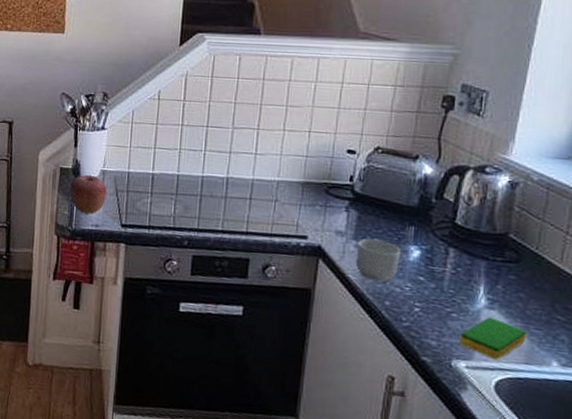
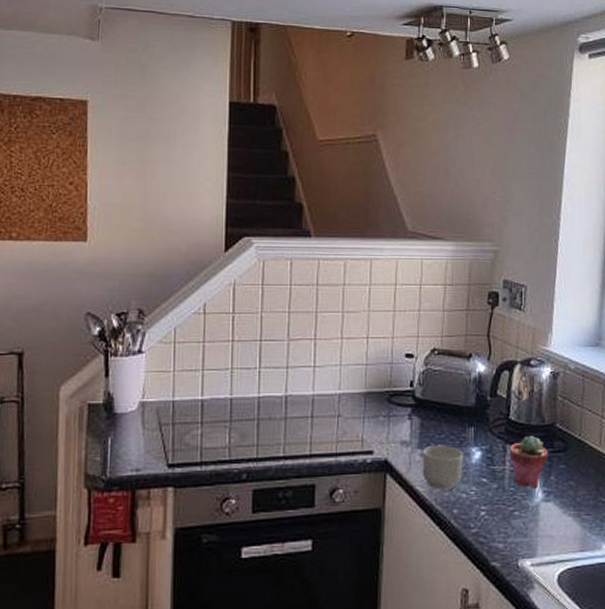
apple: present [69,175,107,214] -> none [101,410,148,457]
potted succulent: none [451,242,497,294] -> present [509,436,548,489]
dish sponge: present [458,317,527,361] -> none [522,510,579,553]

